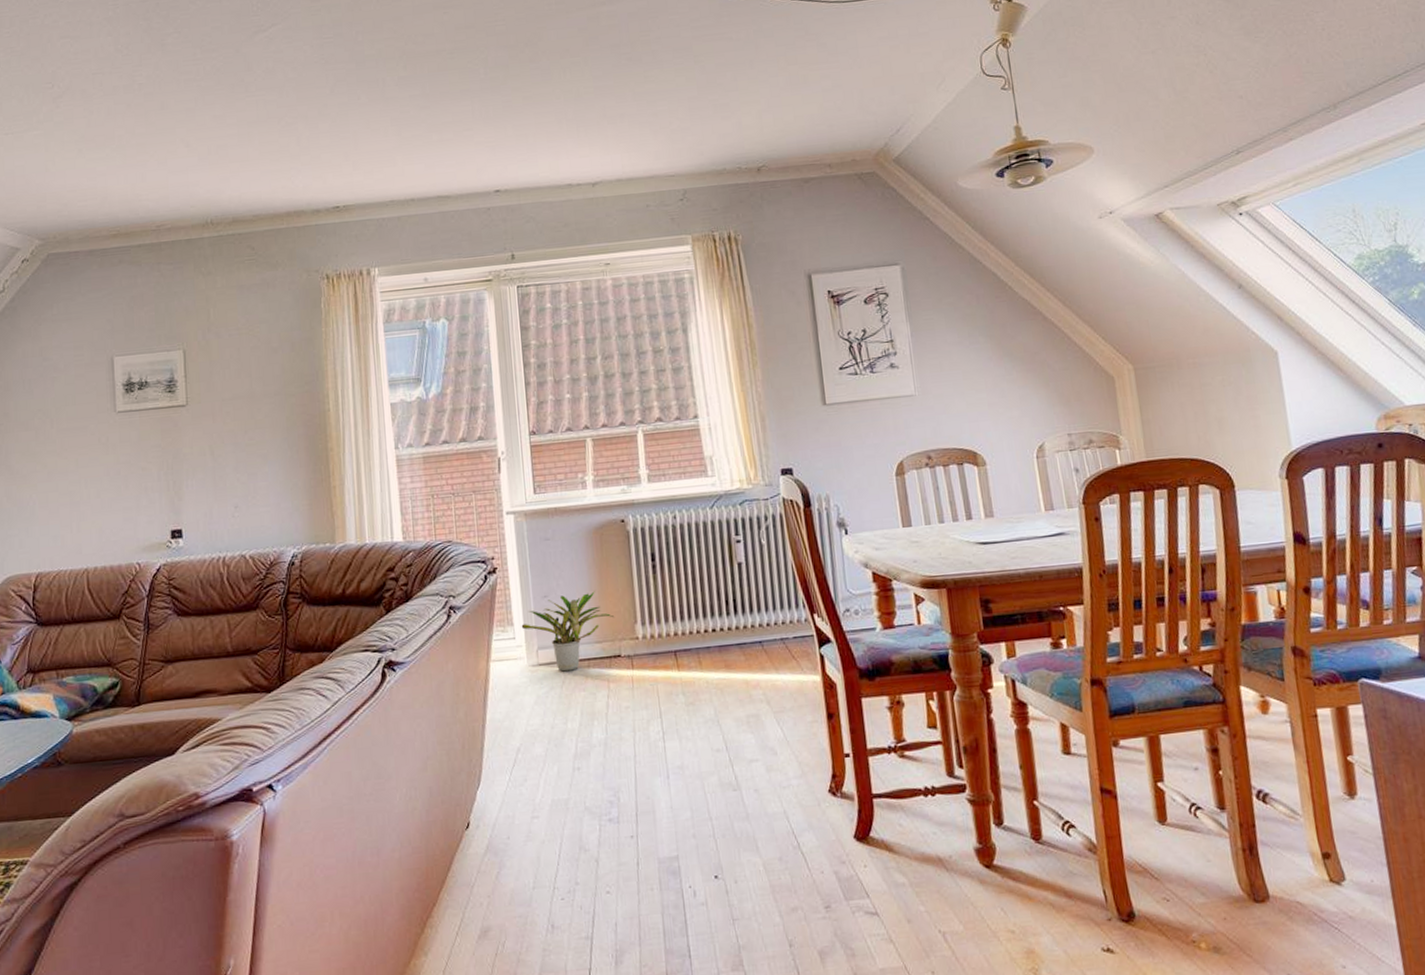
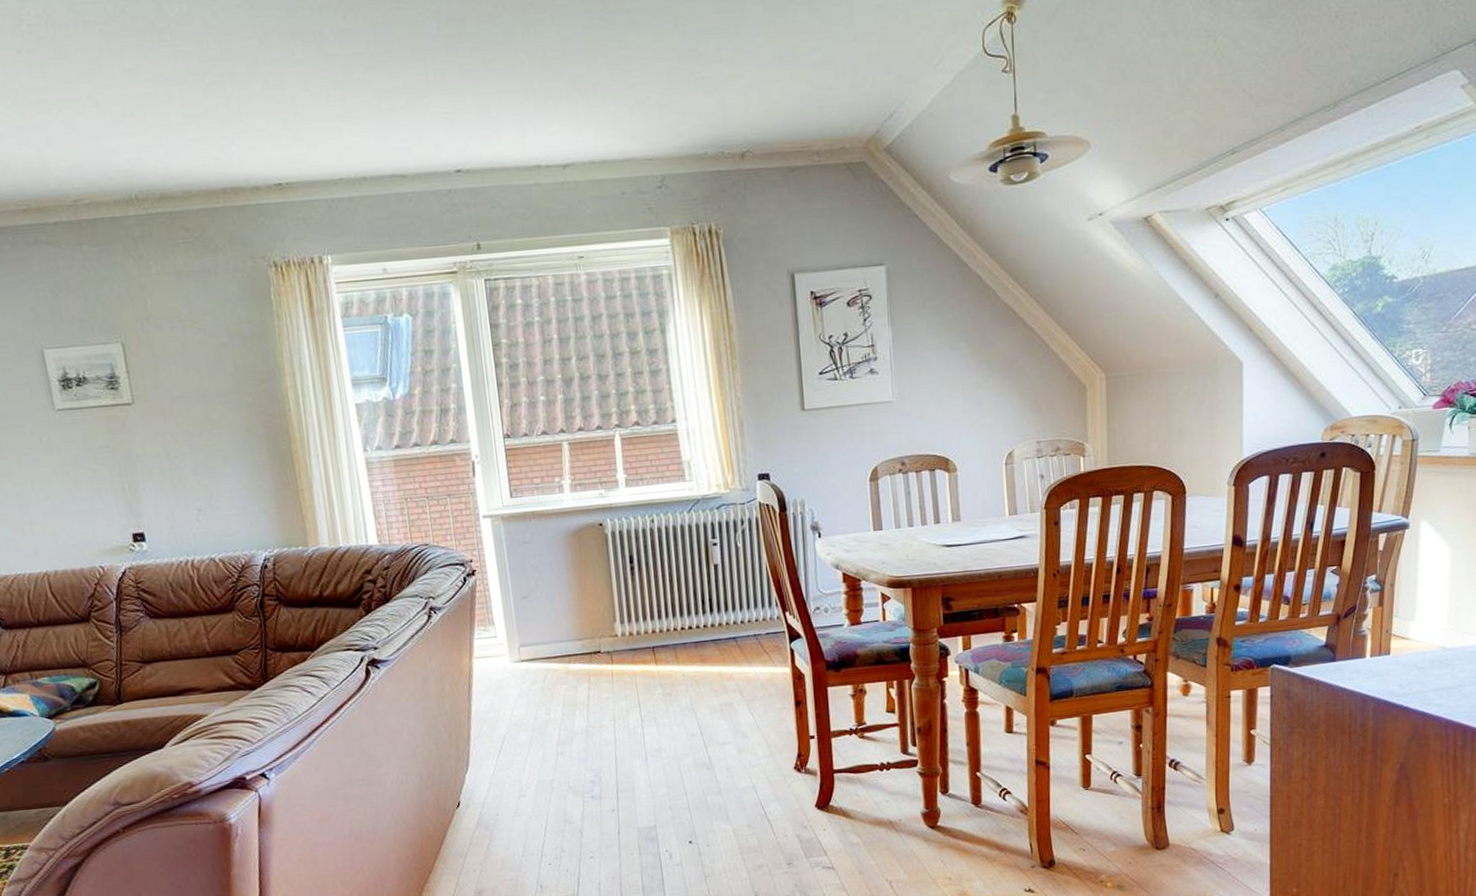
potted plant: present [521,591,615,672] -> none [502,592,595,667]

